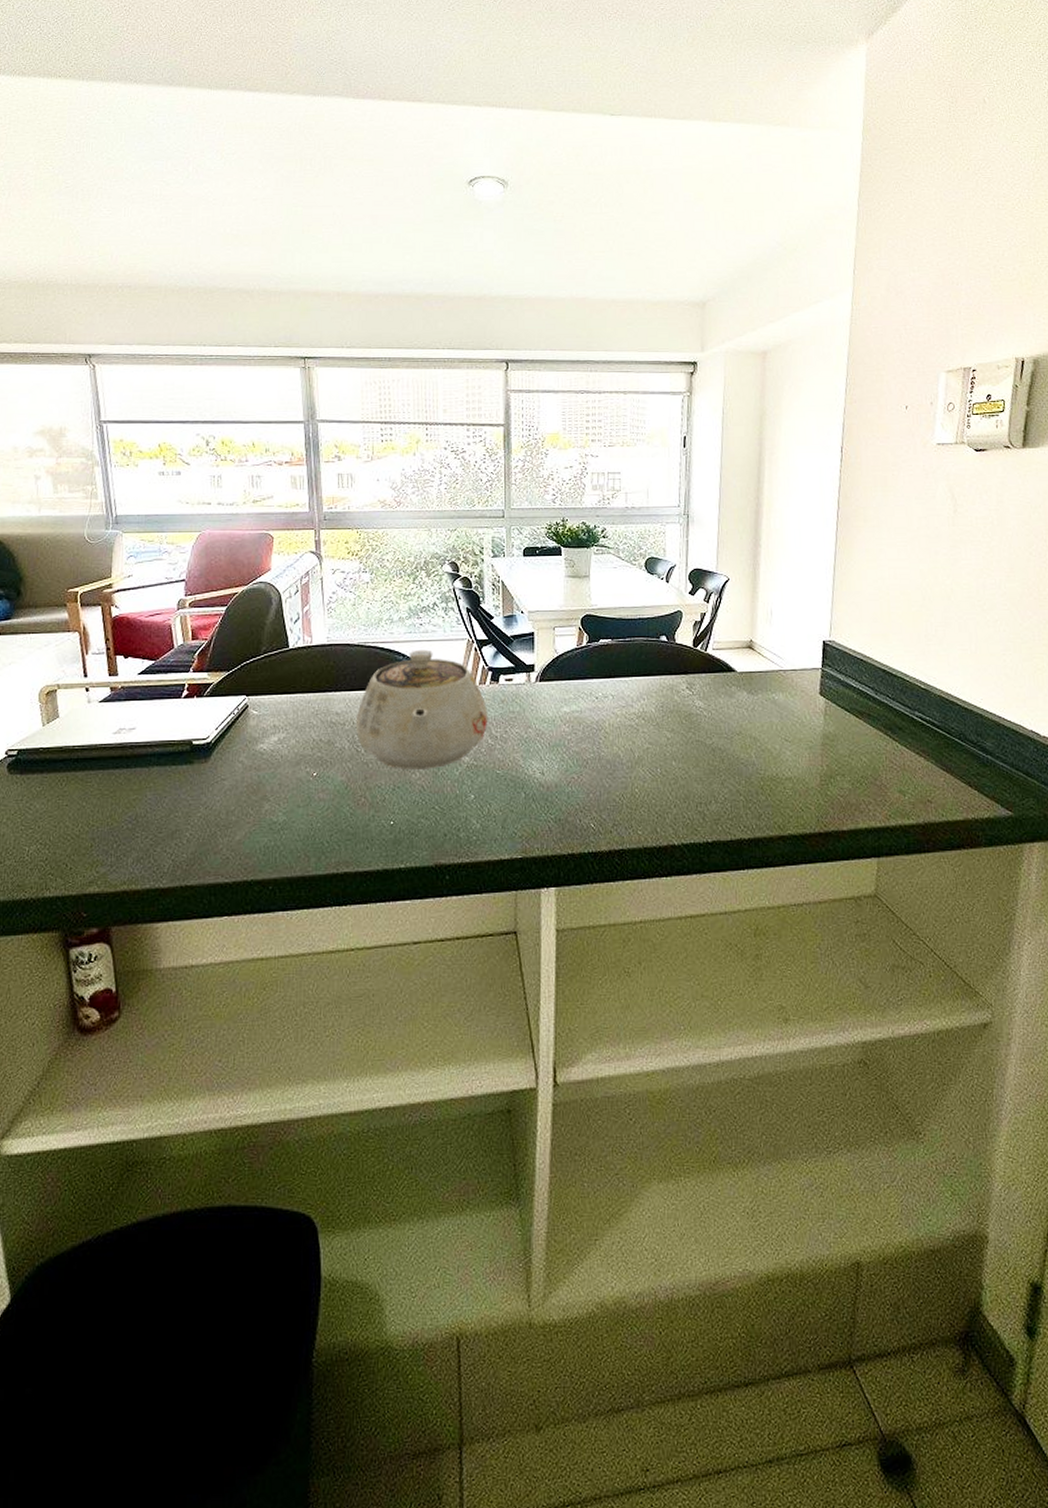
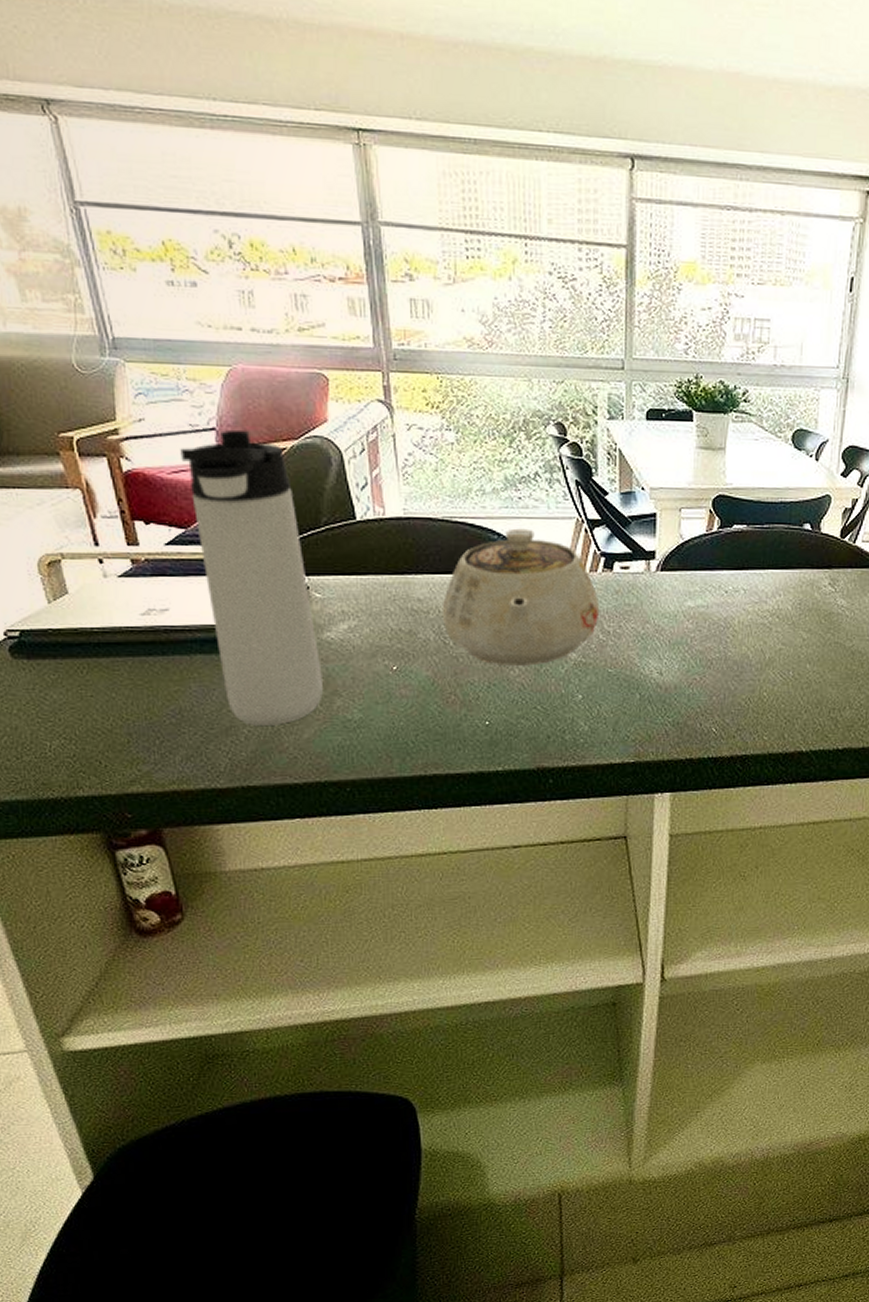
thermos bottle: none [157,580,254,829] -> present [180,429,323,725]

